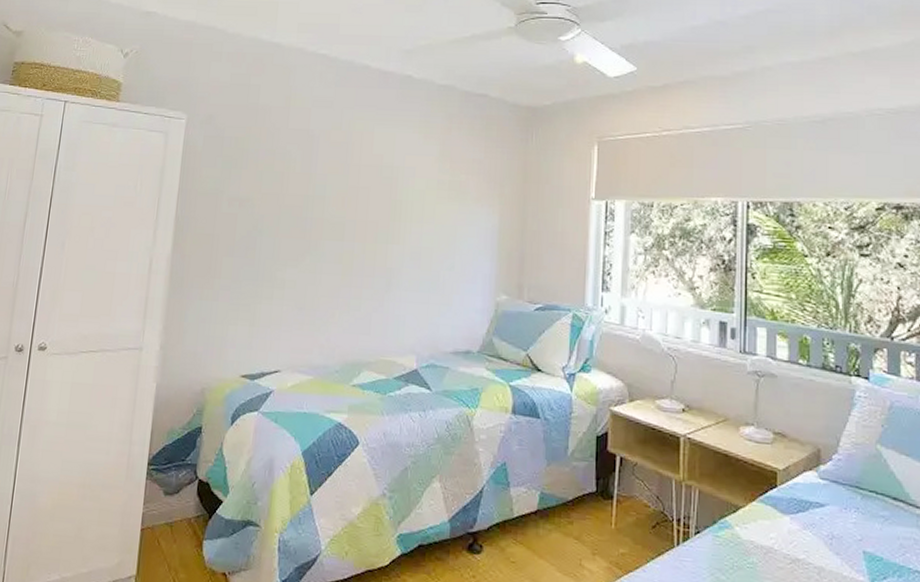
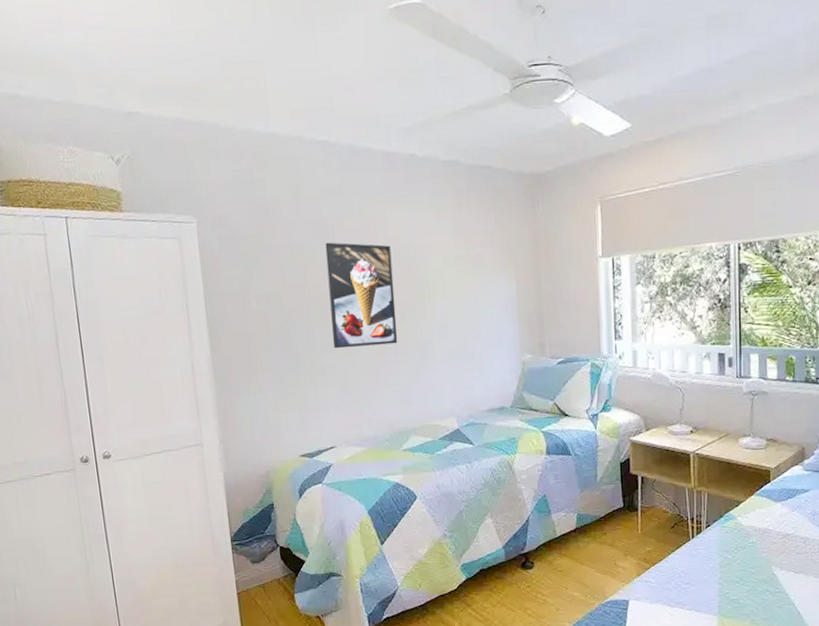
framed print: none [297,152,373,266] -> present [325,242,398,349]

